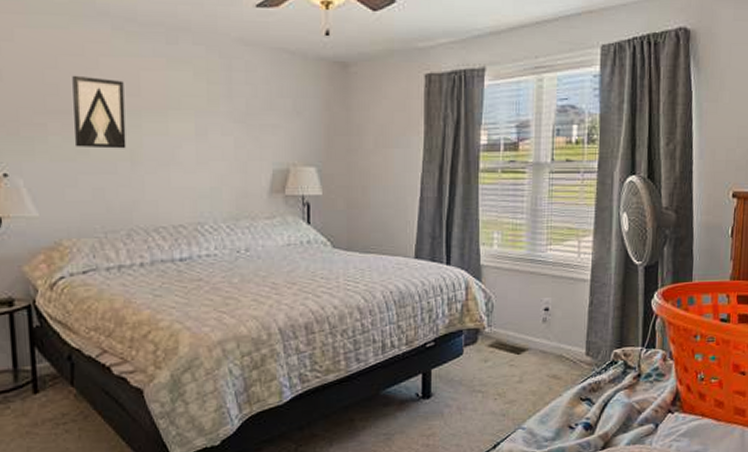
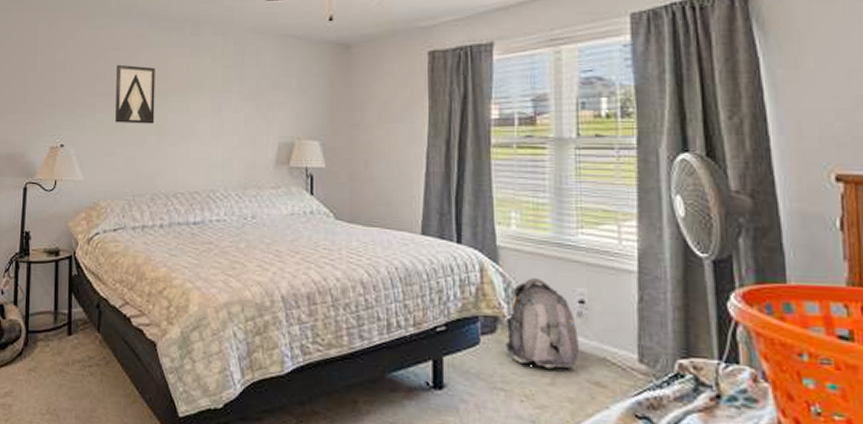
backpack: none [484,292,542,369] -> present [505,278,579,368]

